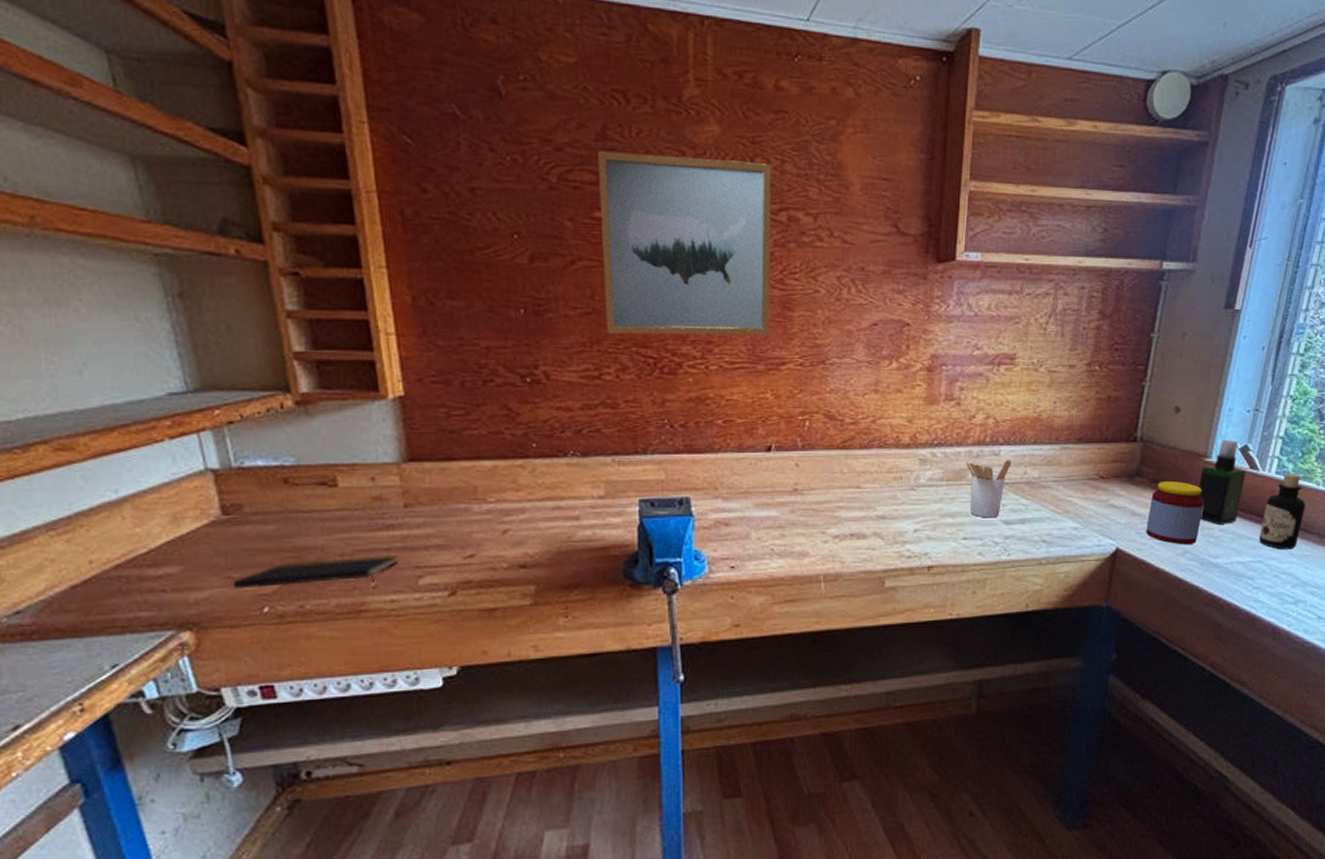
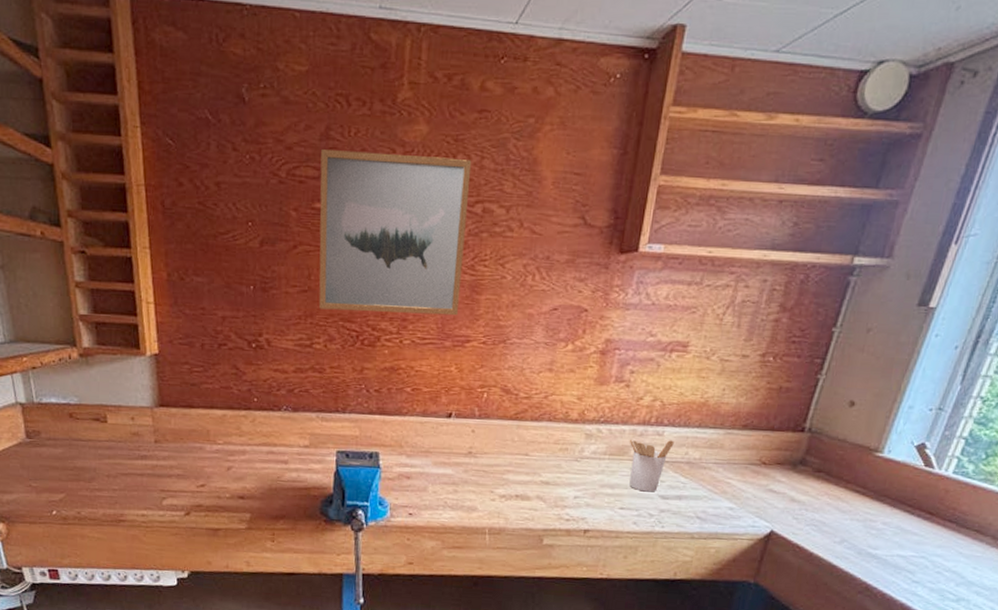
notepad: present [232,555,398,591] -> none [32,478,149,506]
jar: present [1146,481,1204,545] -> none [803,472,870,534]
spray bottle: present [1198,439,1246,524] -> none [863,435,920,518]
bottle: present [1259,474,1305,550] -> none [925,474,983,549]

